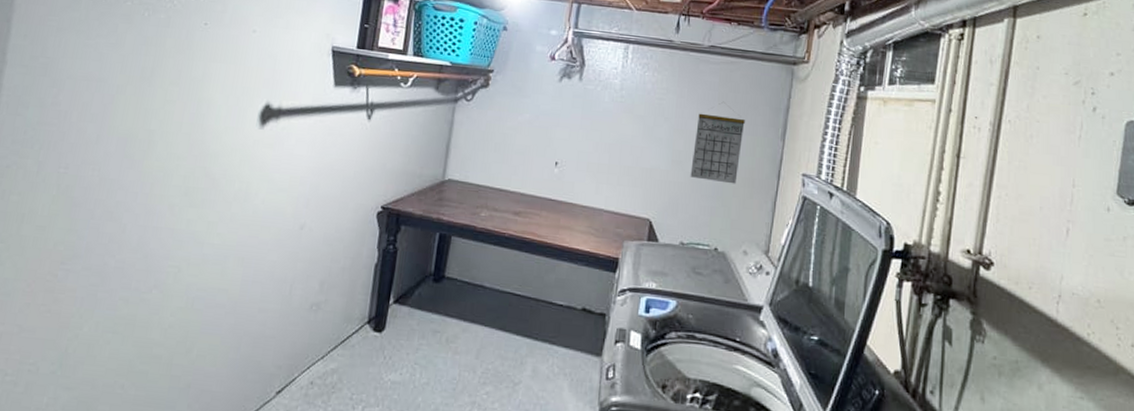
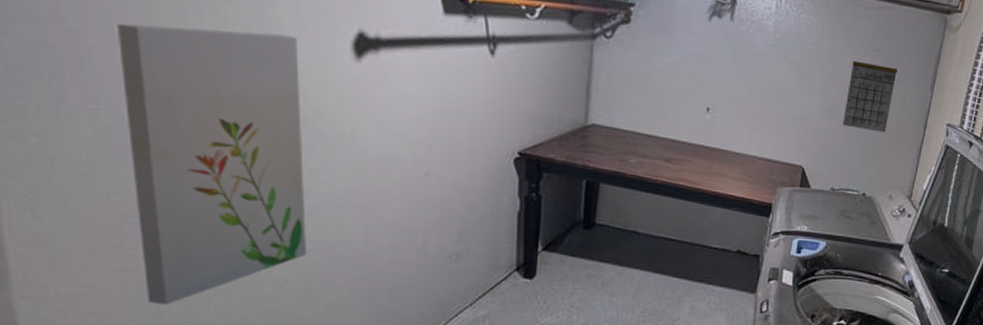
wall art: none [60,104,219,347] -> present [117,23,306,306]

